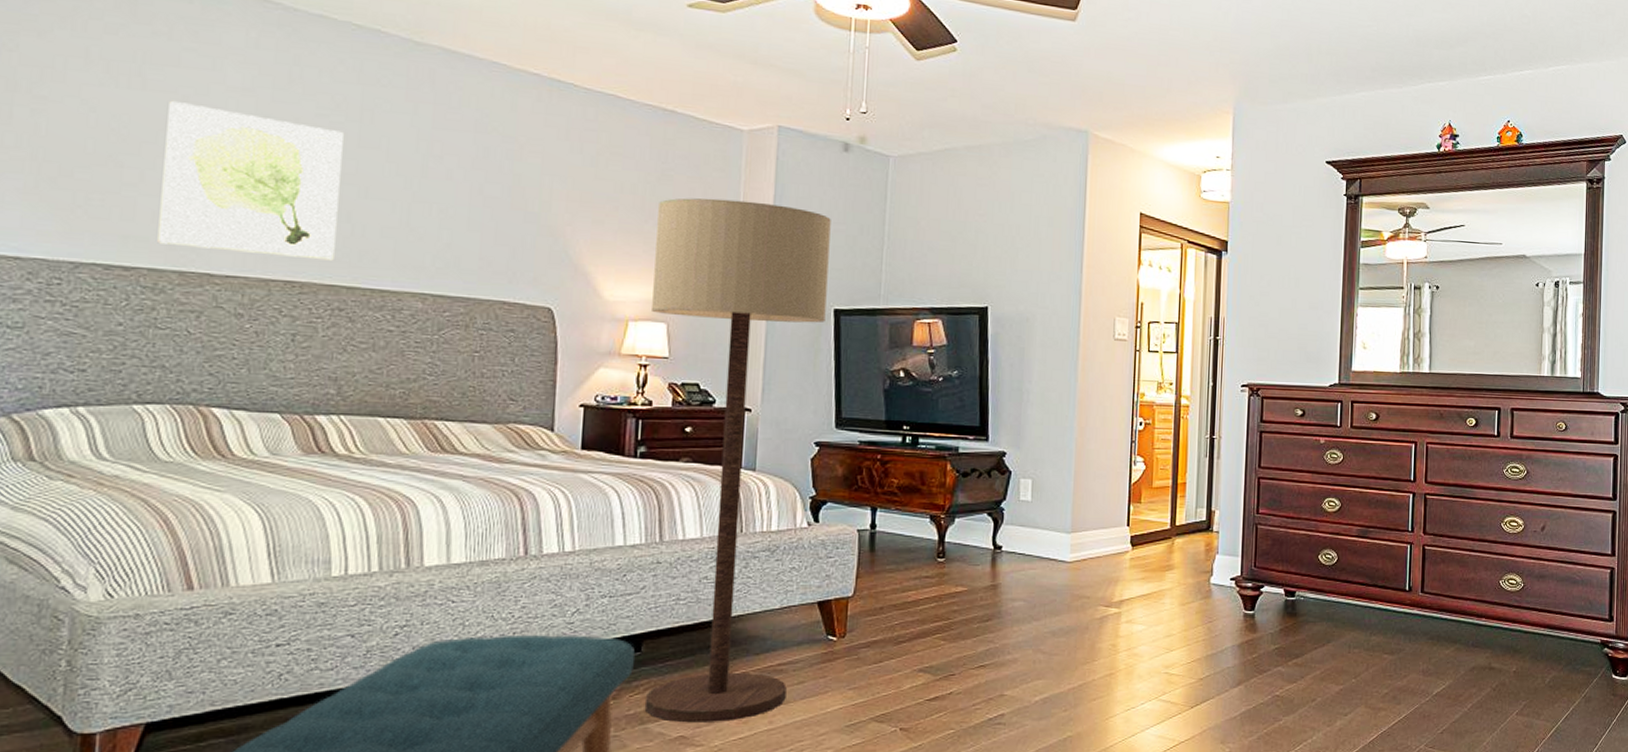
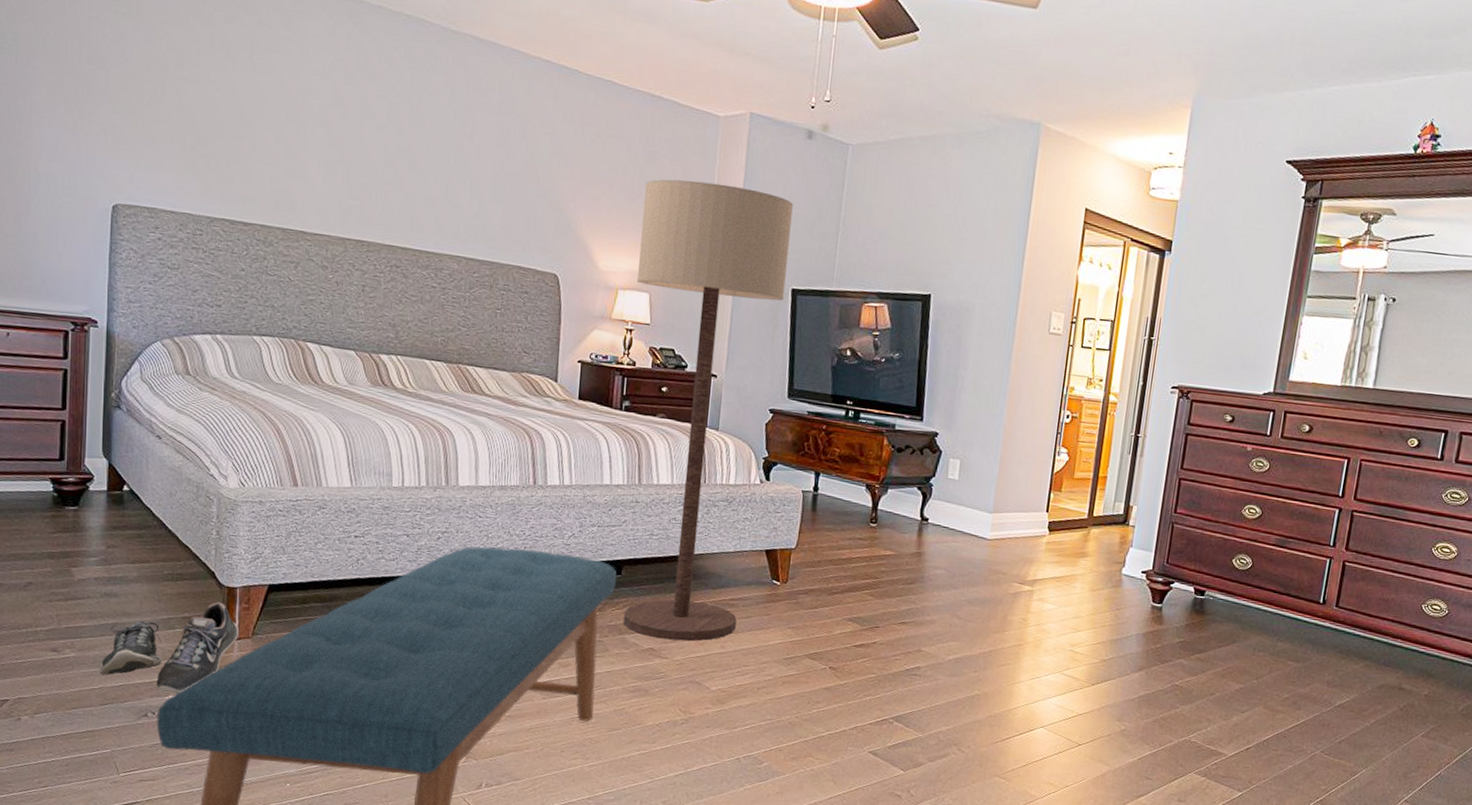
wall art: present [157,100,344,261] -> none [266,82,398,225]

